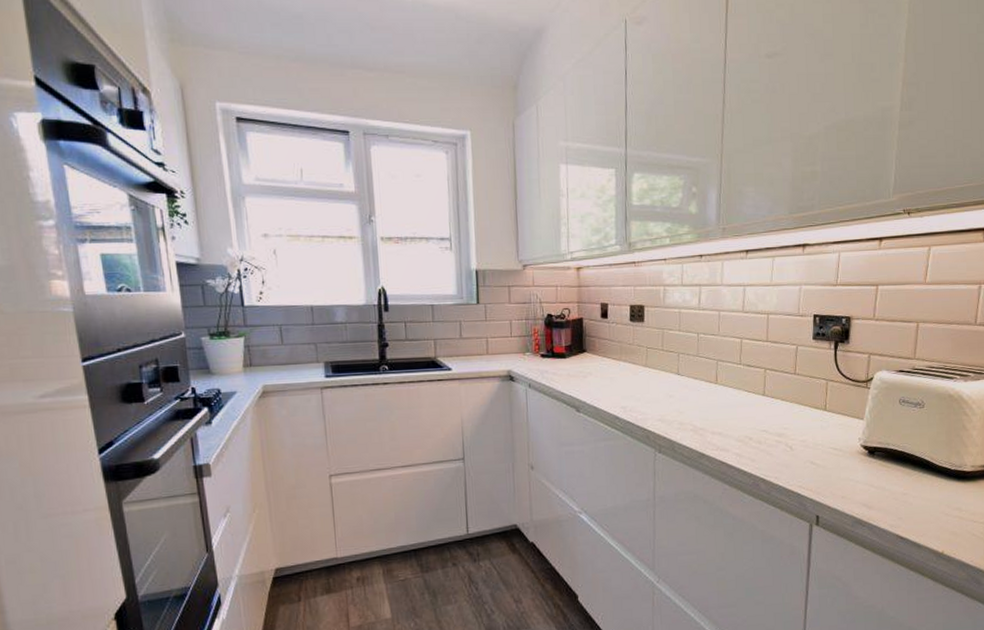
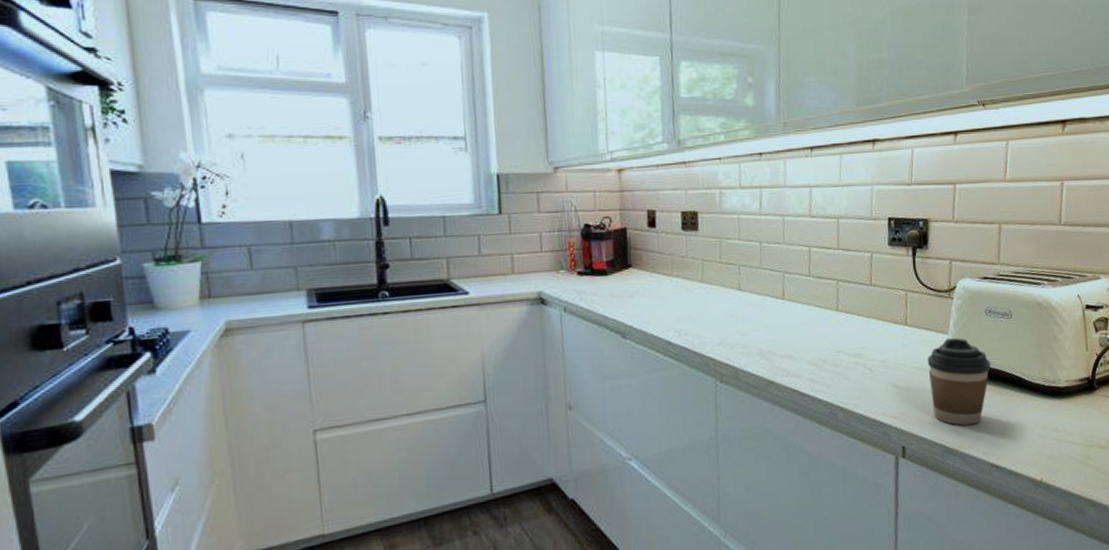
coffee cup: none [843,423,902,501] -> present [927,337,991,426]

